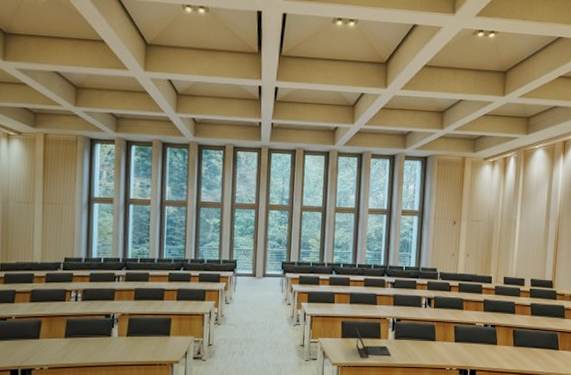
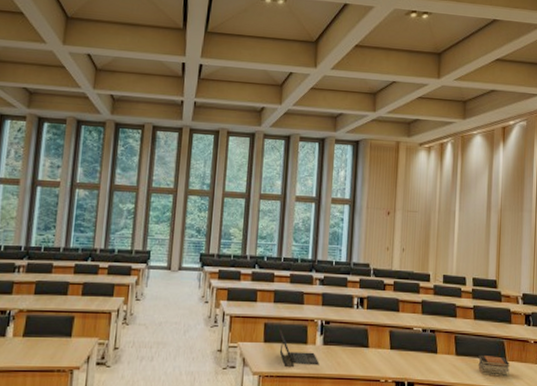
book stack: none [533,345,562,364] -> present [478,354,510,377]

